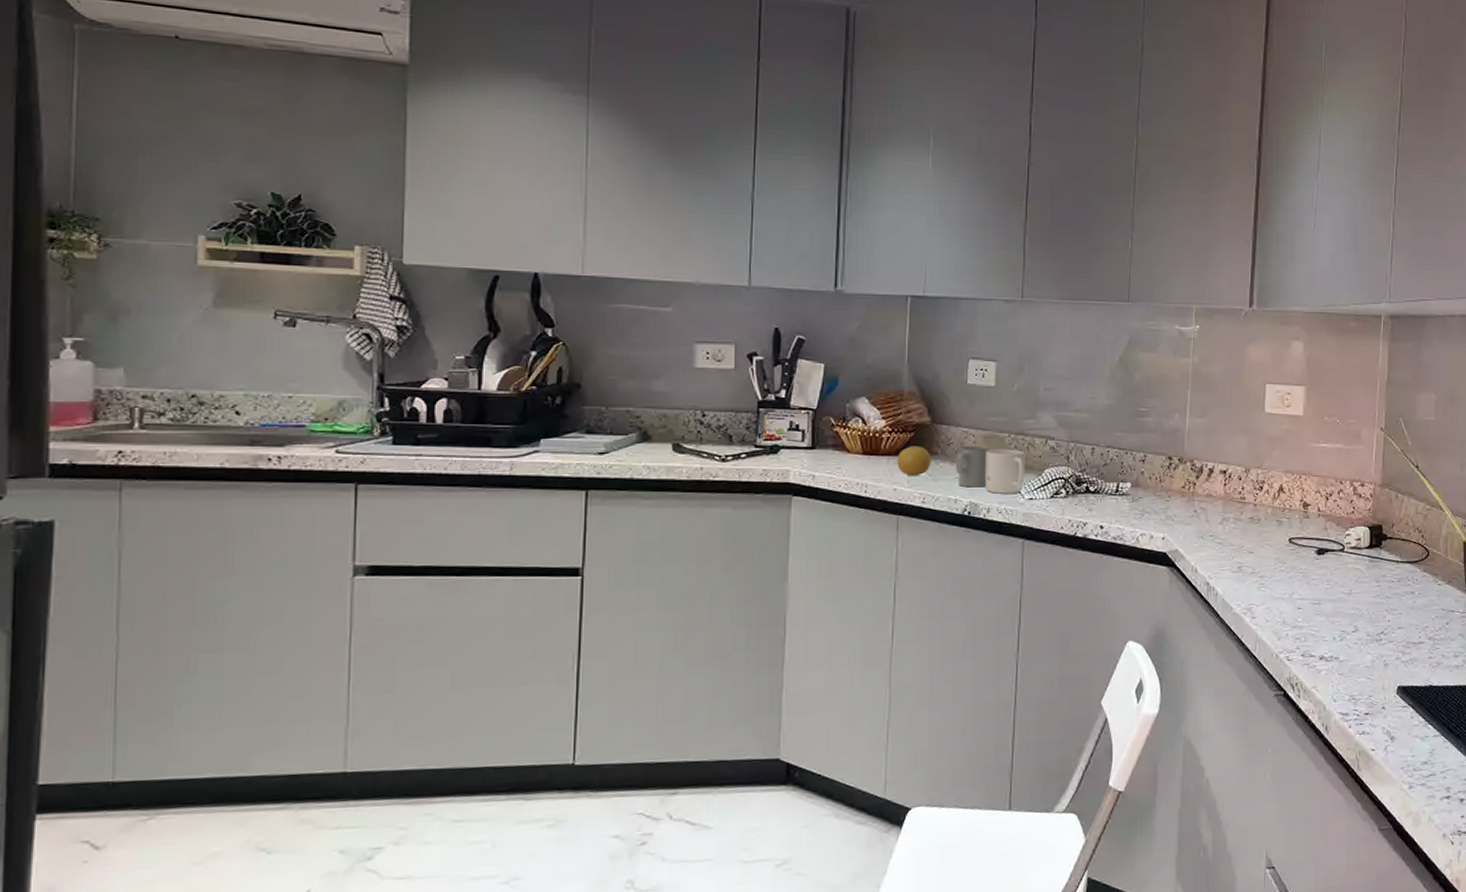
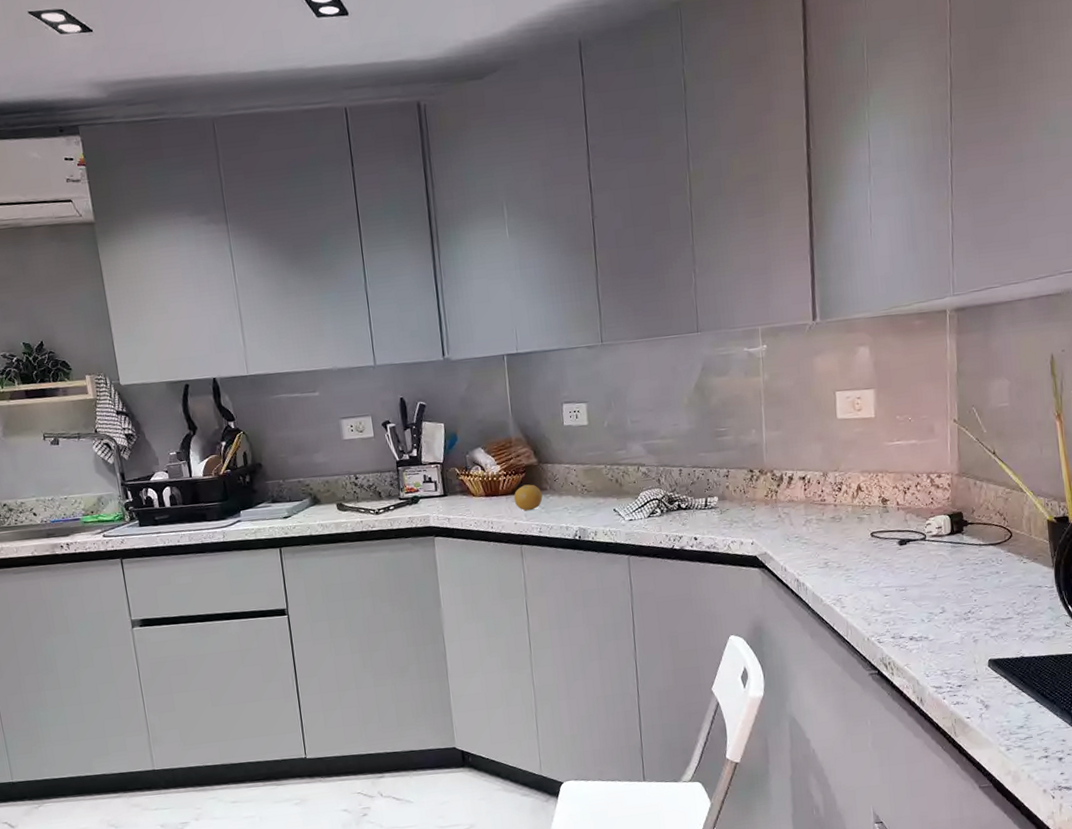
cup: present [956,445,990,488] -> none [562,478,592,516]
mug: present [984,449,1026,494] -> none [587,478,624,519]

